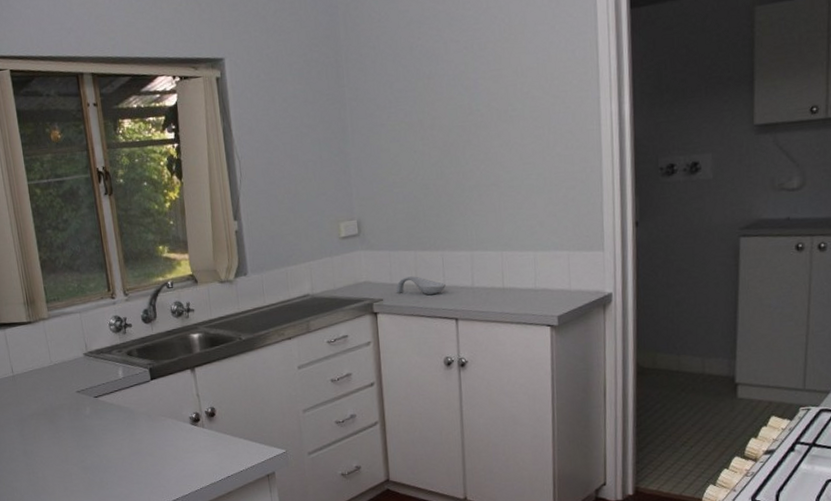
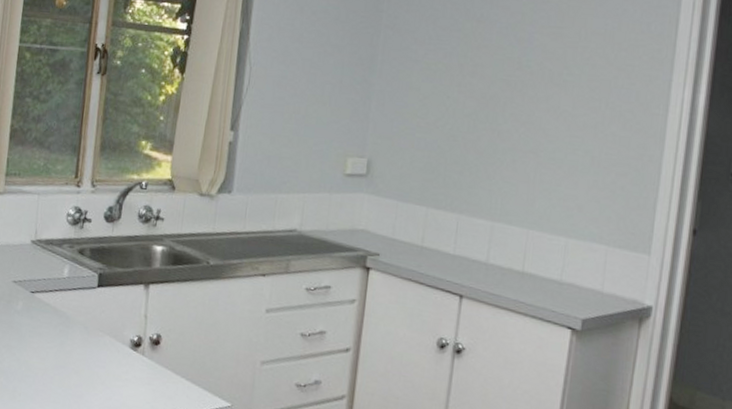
spoon rest: present [395,276,446,295] -> none [396,234,455,262]

